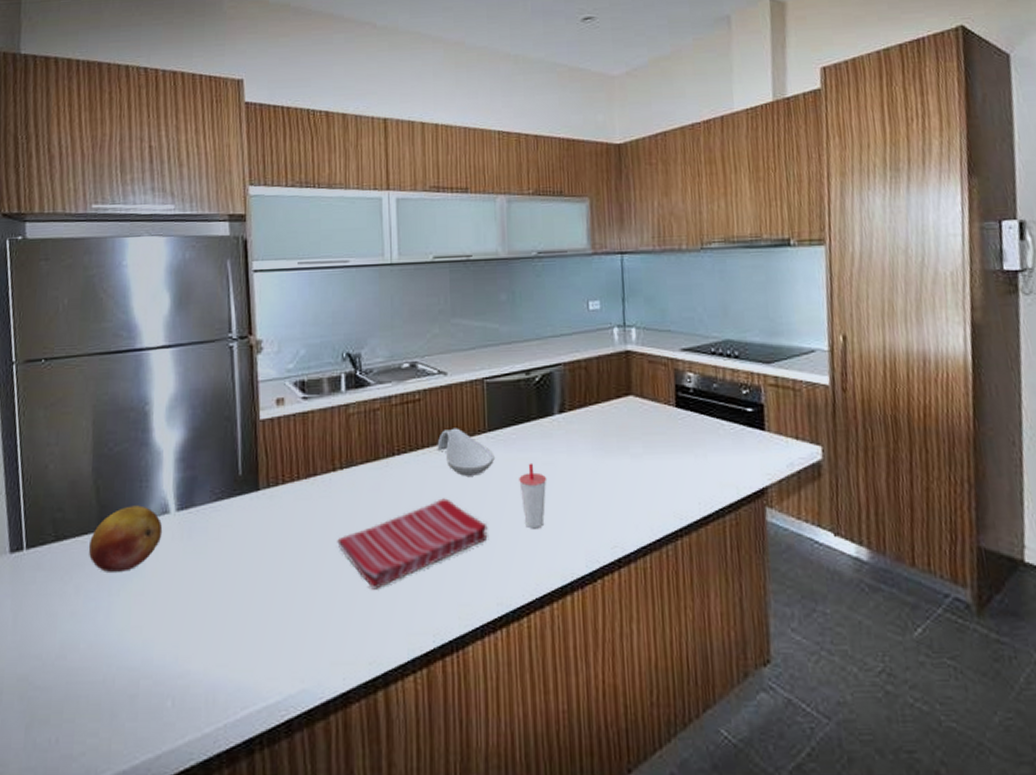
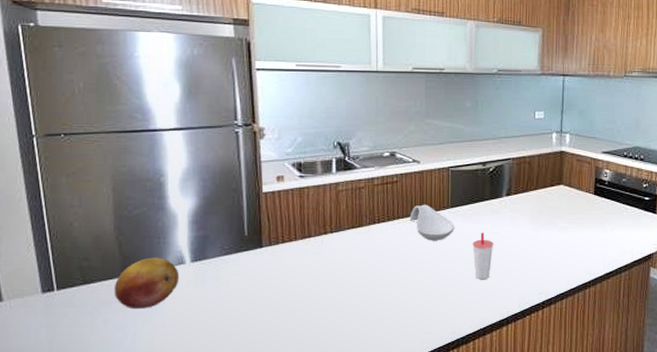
dish towel: present [337,498,488,590] -> none [327,256,447,322]

